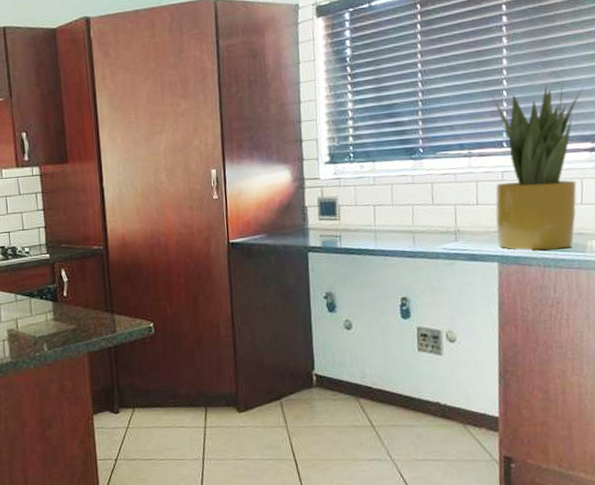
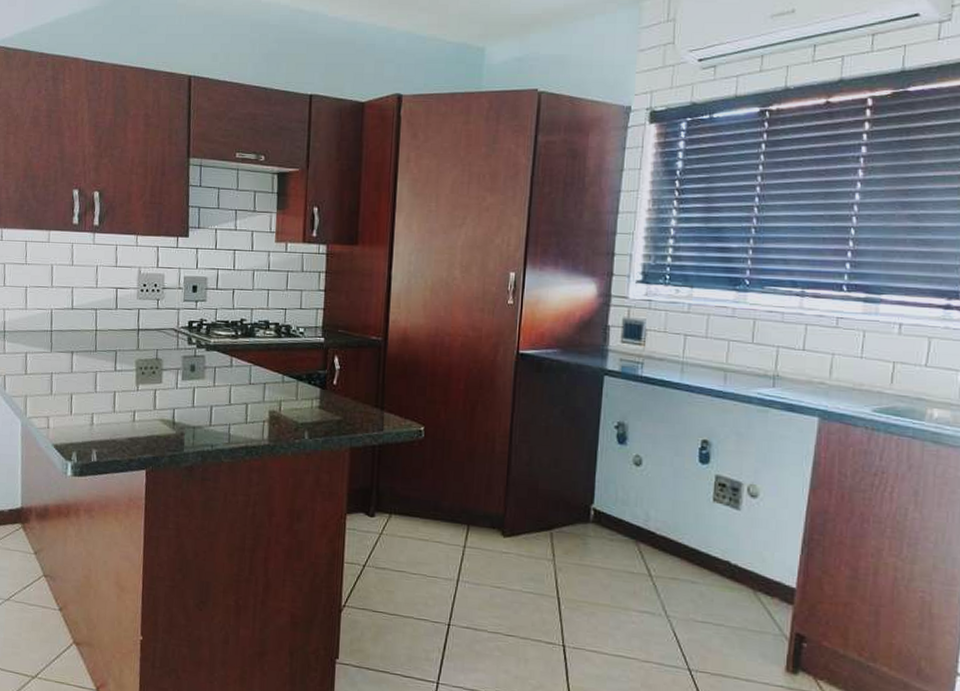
planter: present [491,82,584,251] -> none [821,227,947,413]

